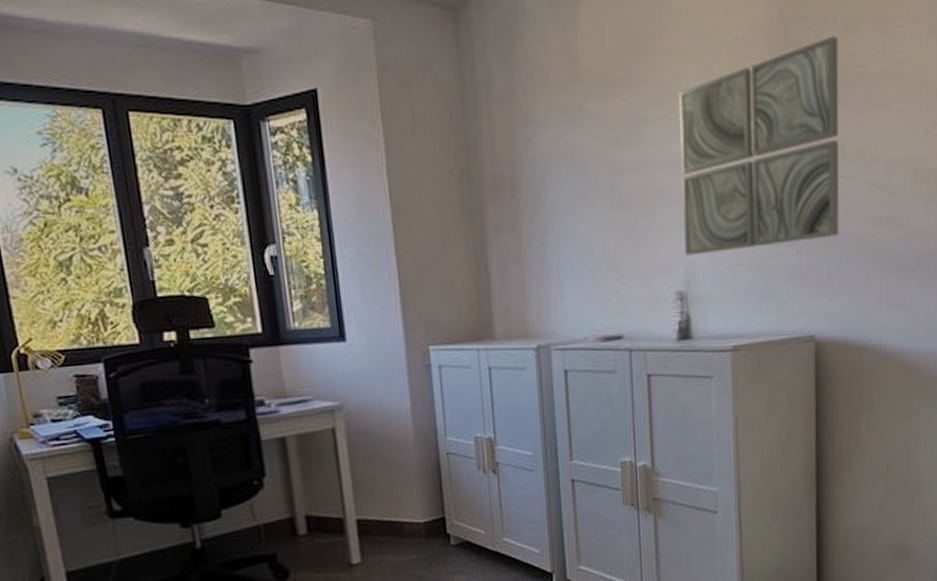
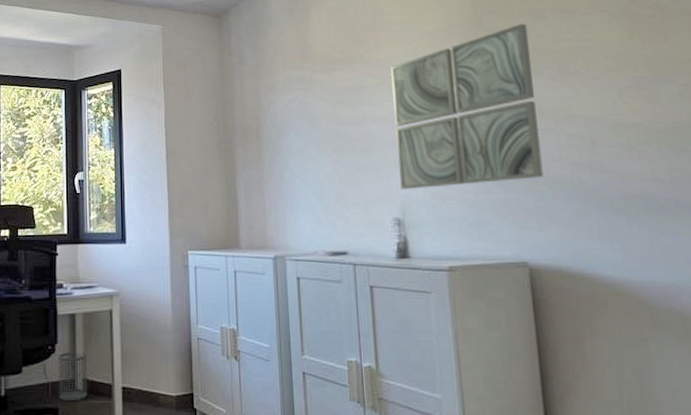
wastebasket: none [268,483,313,545] -> present [58,352,88,402]

